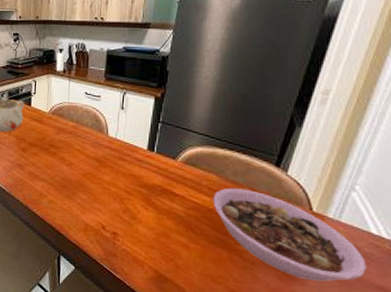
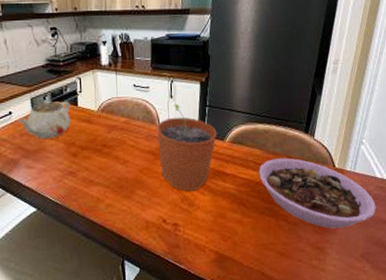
plant pot: none [104,115,168,205] -> present [156,103,217,191]

